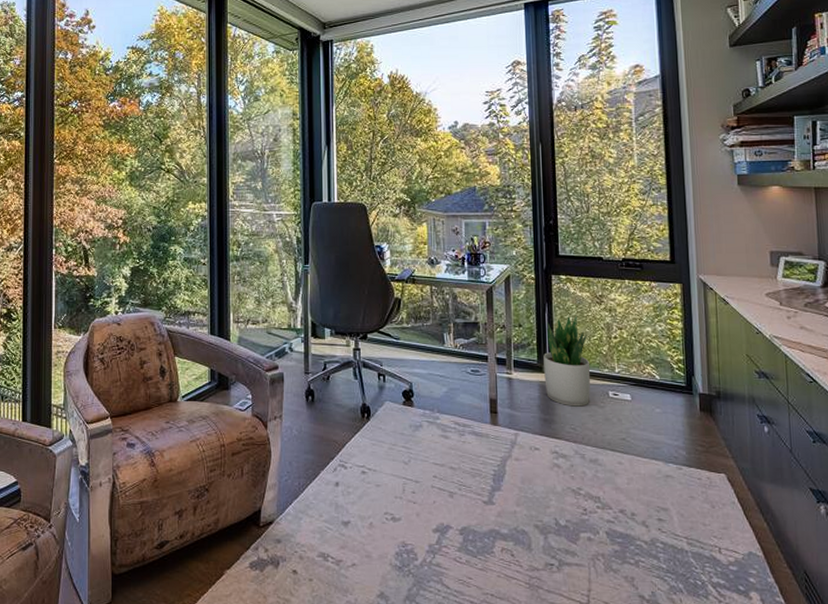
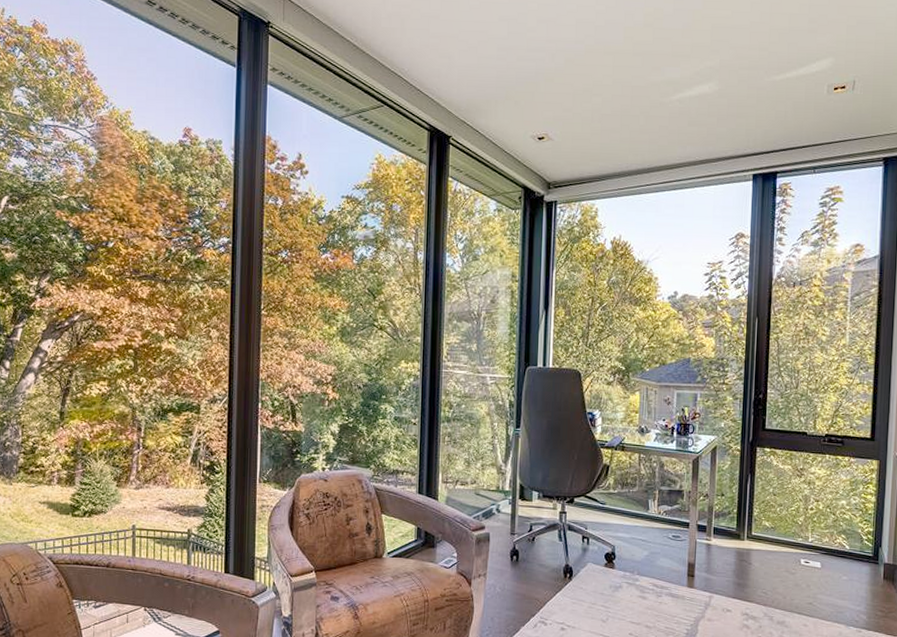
planter: present [543,316,591,407] -> none [741,487,786,573]

